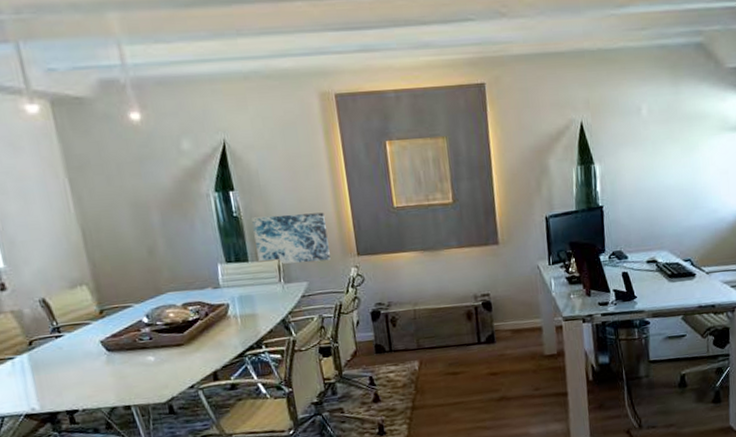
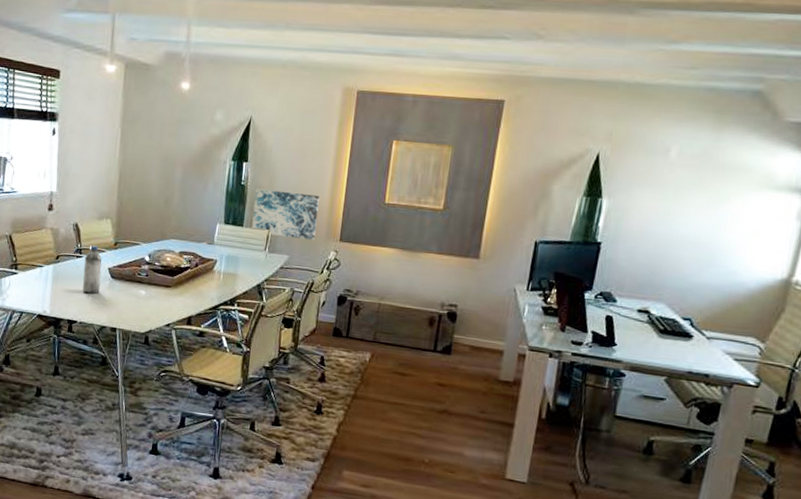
water bottle: none [66,319,97,376] -> present [82,245,102,294]

